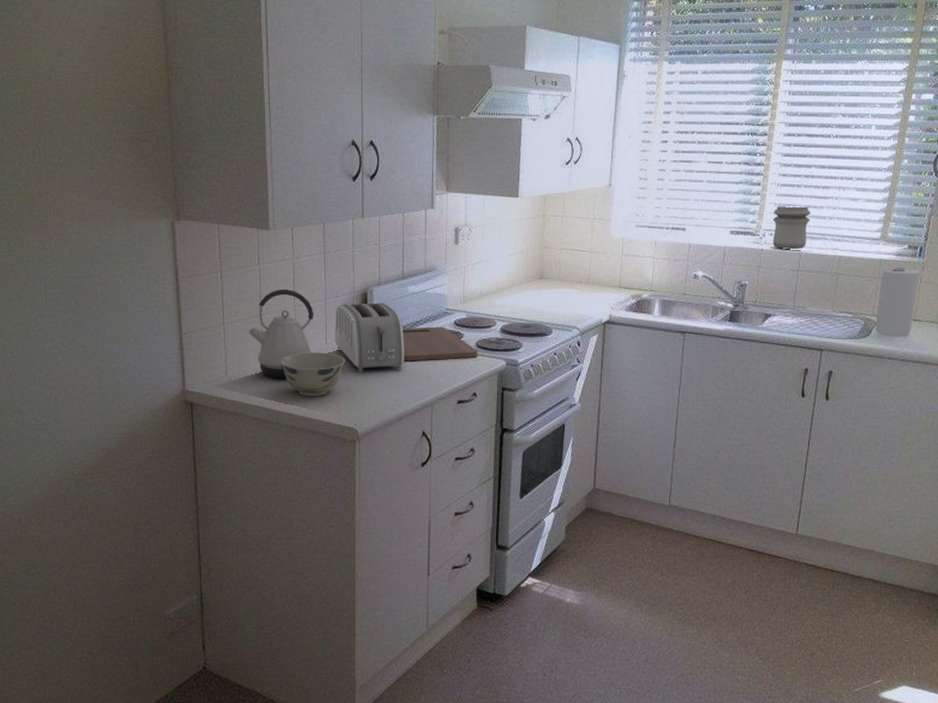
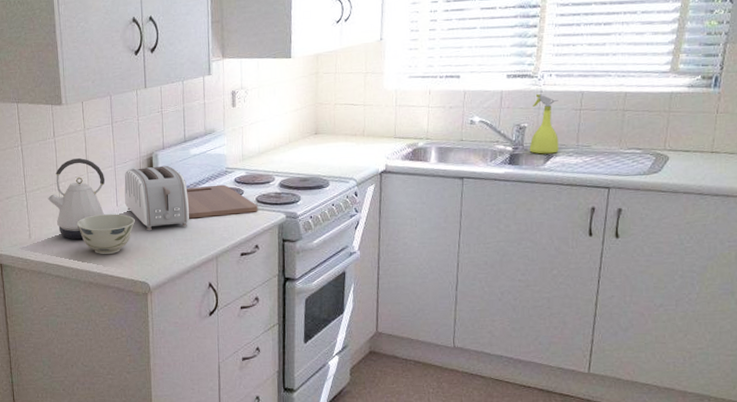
spray bottle: none [749,252,778,313] -> present [529,94,559,155]
jar: present [772,206,811,250] -> none [551,44,593,90]
paper towel holder: present [875,265,920,337] -> none [667,97,716,171]

